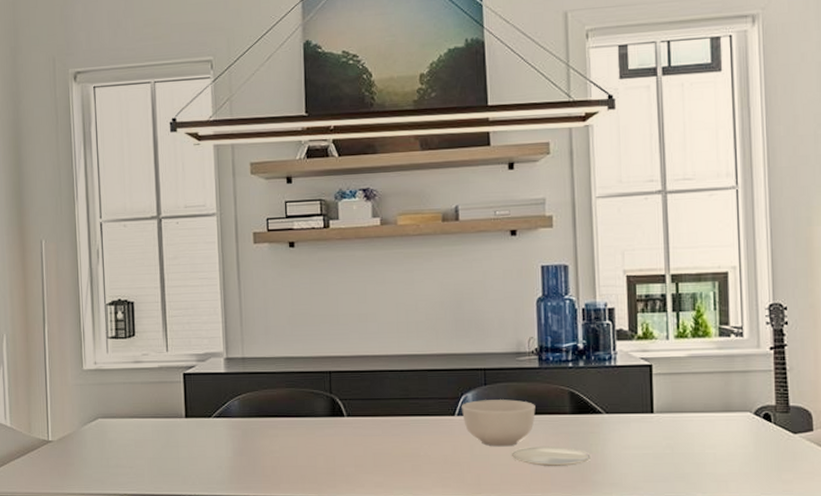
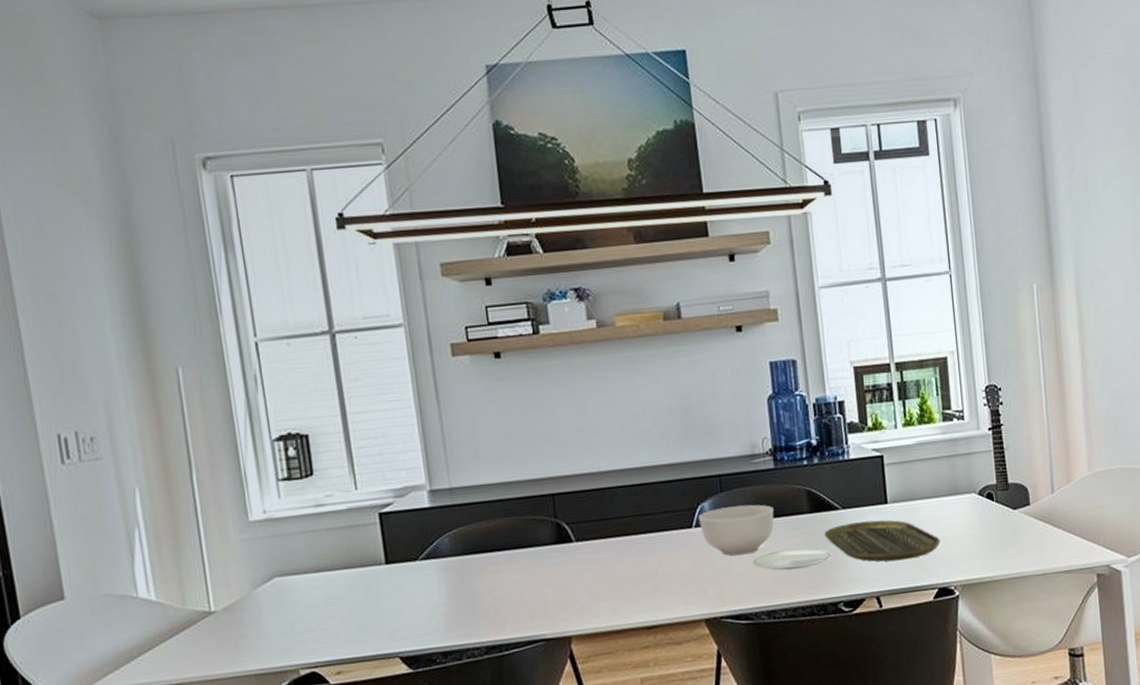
placemat: none [585,428,708,471] -> present [824,520,940,562]

